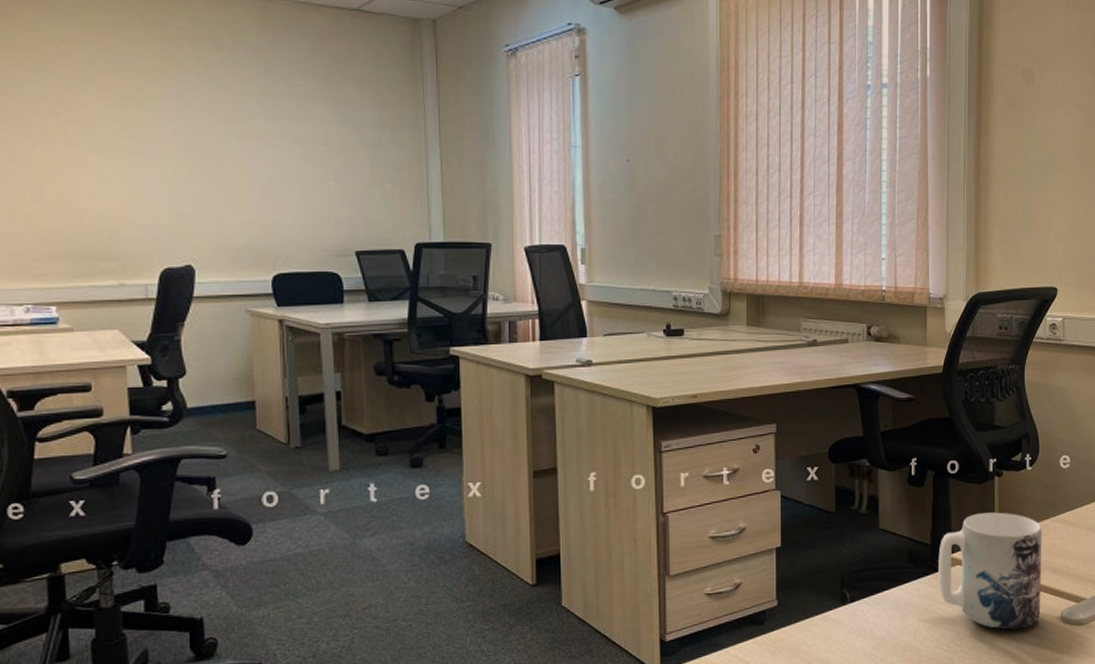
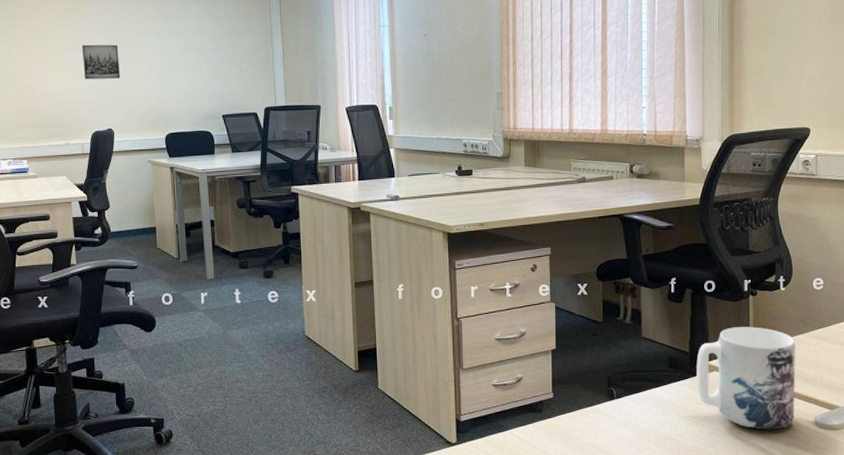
wall art: none [147,147,207,197] -> present [81,44,121,80]

